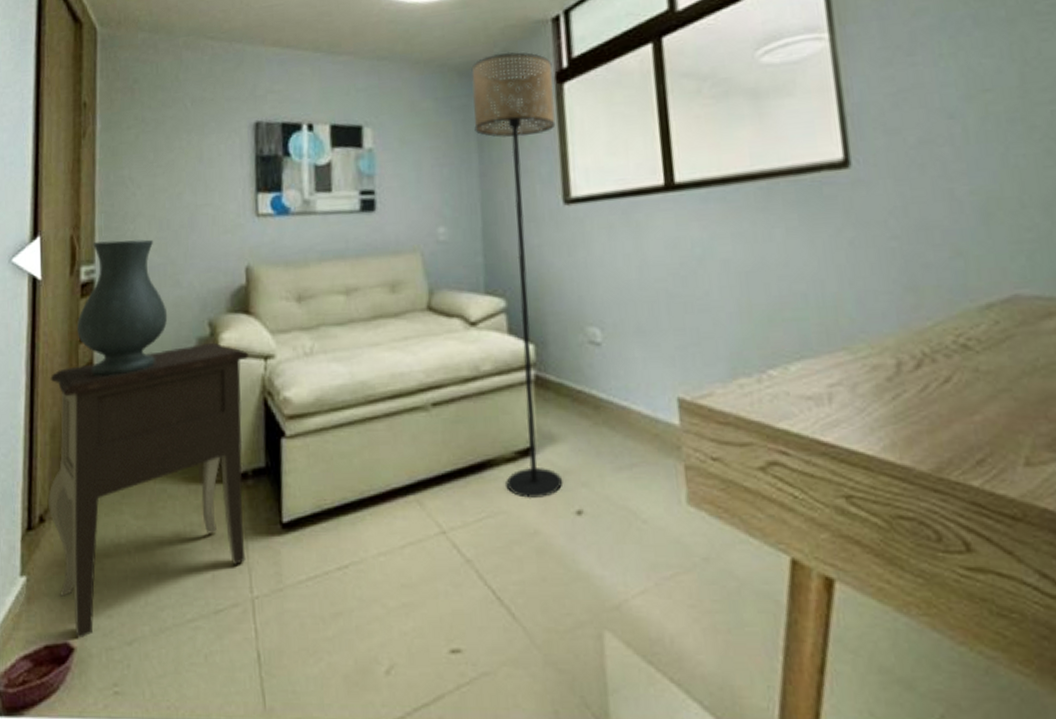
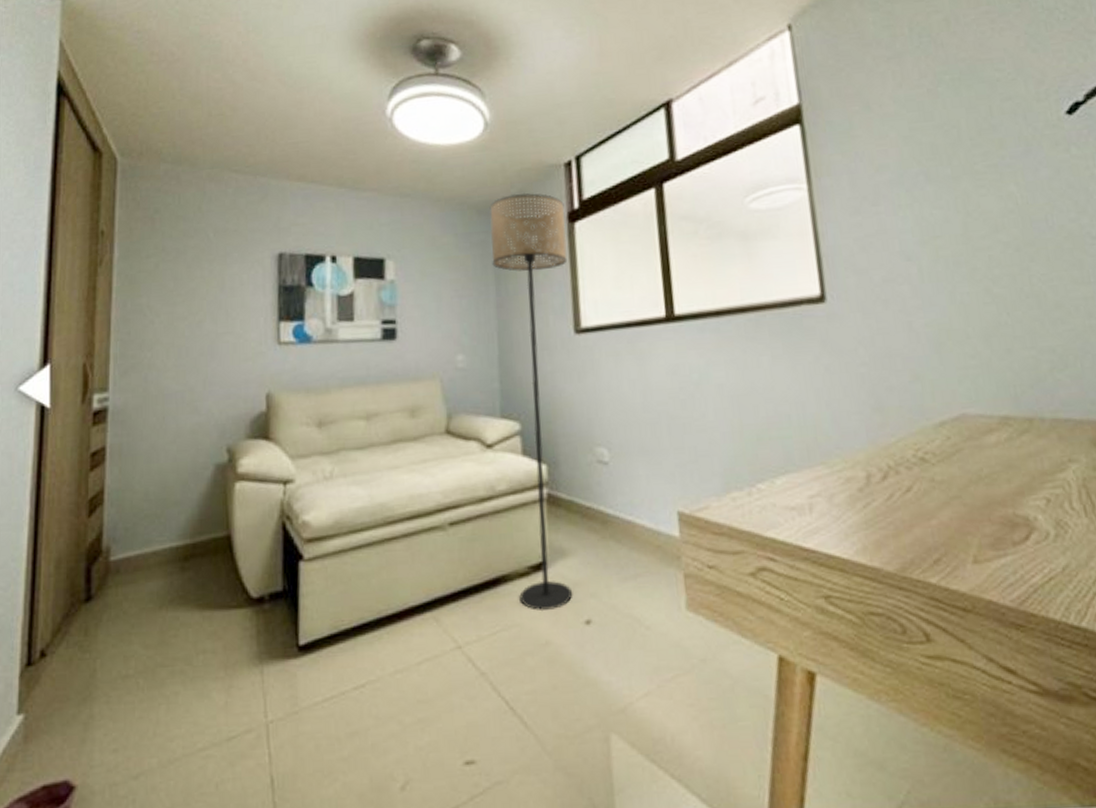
nightstand: present [48,342,248,639] -> none [51,468,267,777]
vase: present [76,239,168,377] -> none [87,367,185,505]

